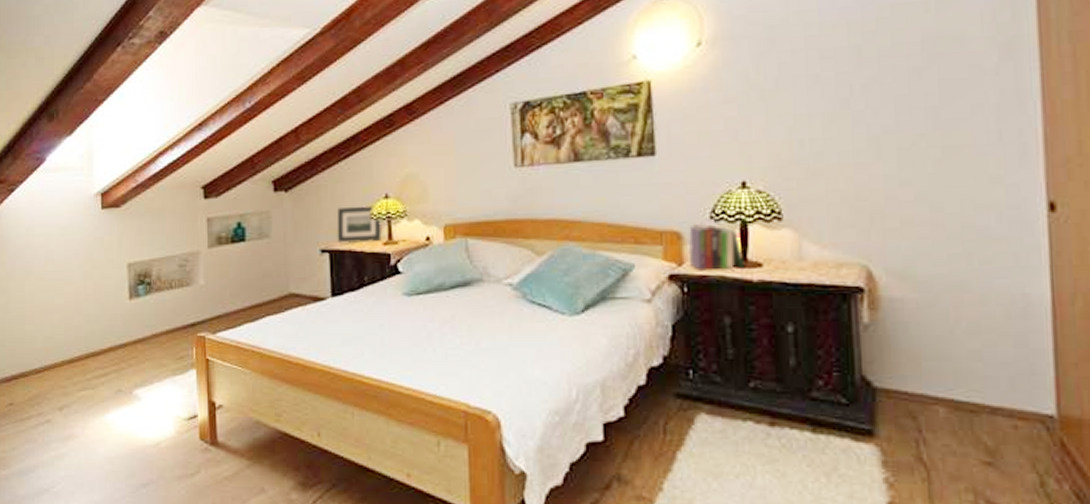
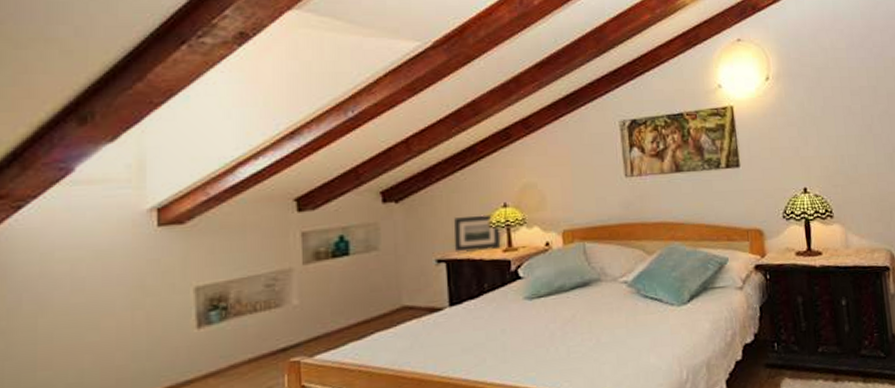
books: present [688,223,745,271] -> none [768,221,810,261]

